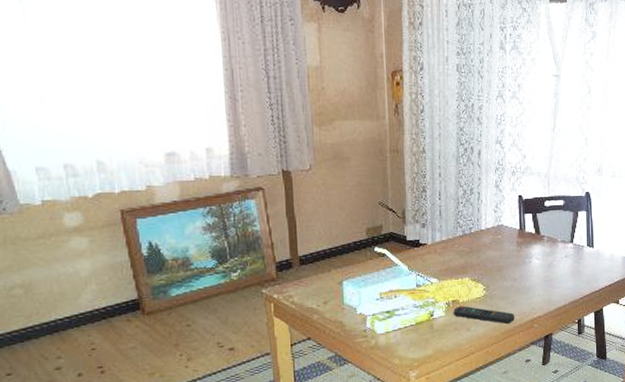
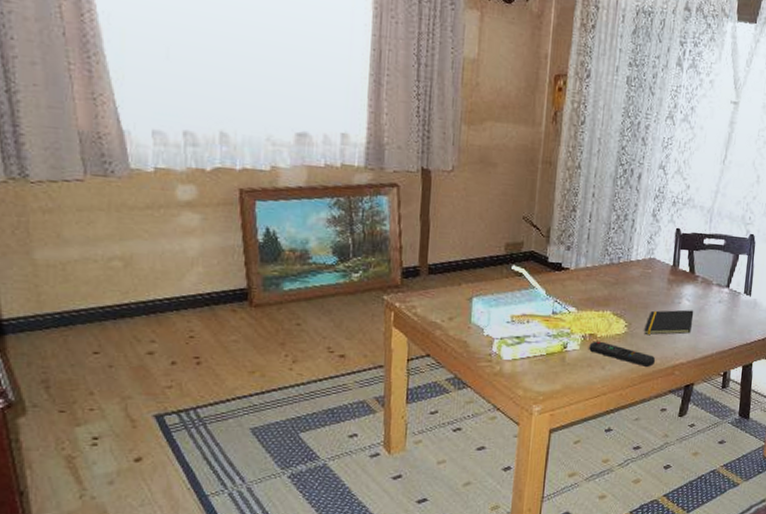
notepad: none [501,267,544,294] -> present [644,309,694,335]

